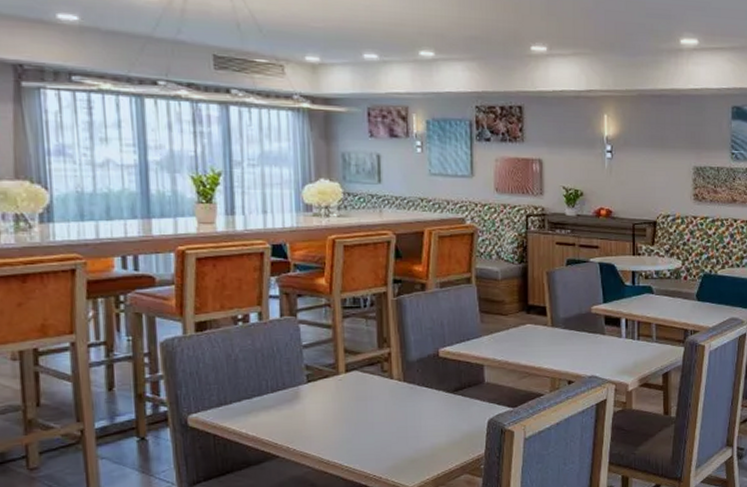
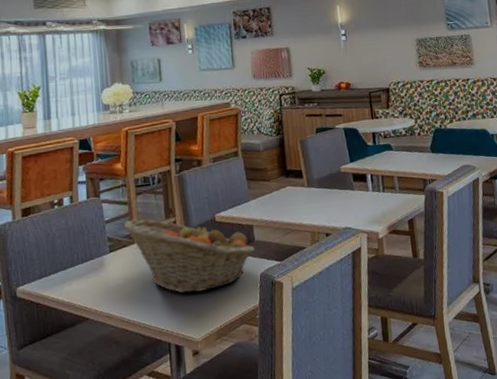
fruit basket: none [326,346,484,436] -> present [124,219,255,293]

